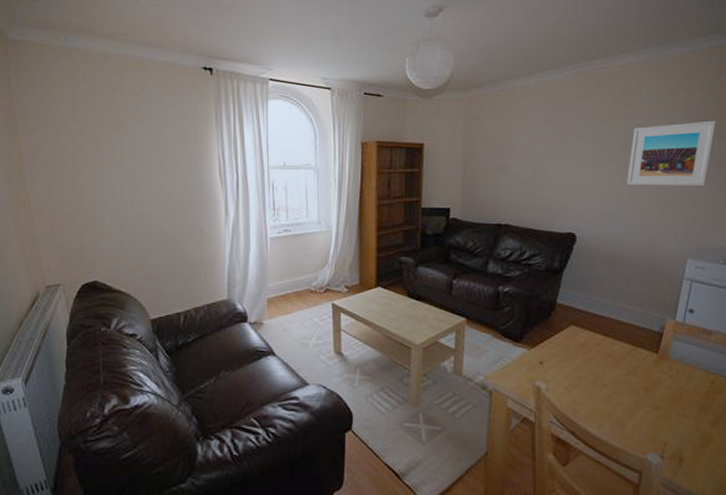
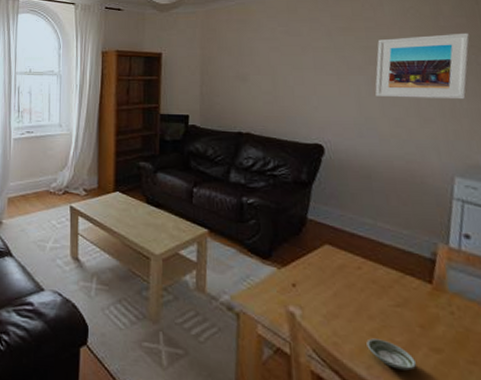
saucer: none [599,403,639,426] -> present [366,338,417,371]

